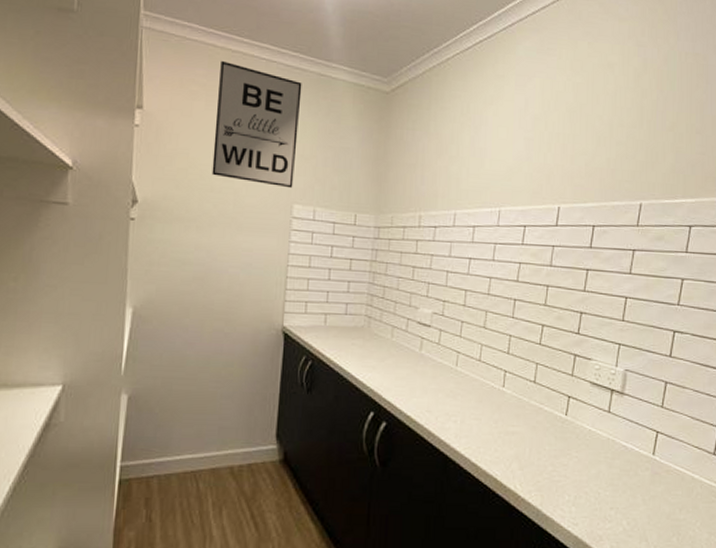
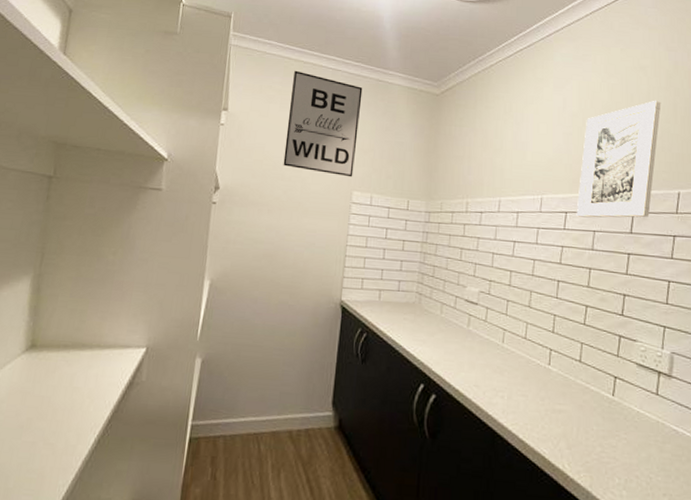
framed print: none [535,102,628,232] -> present [576,100,661,218]

